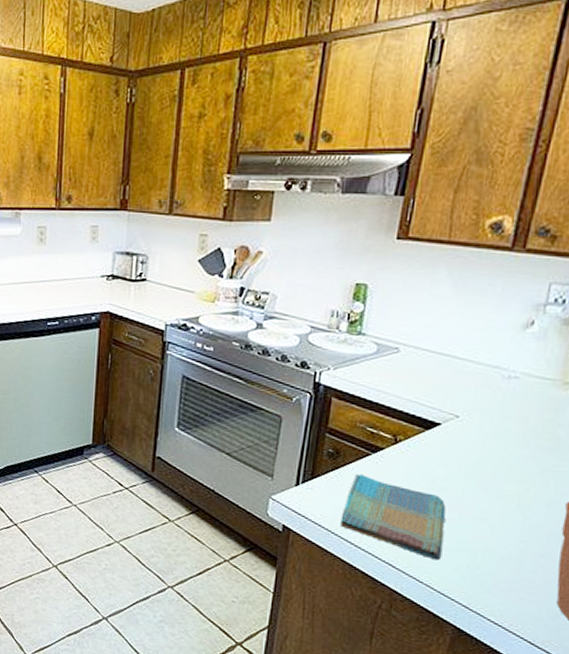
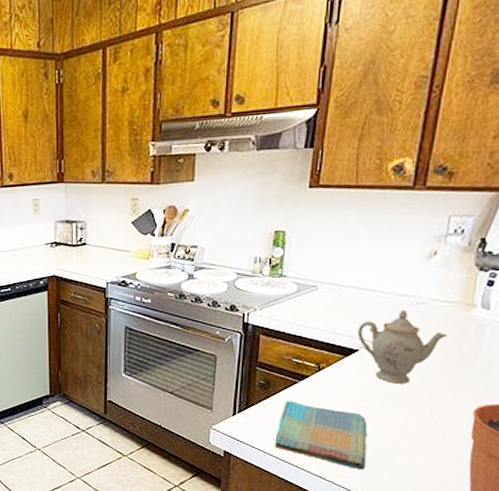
teapot: none [440,382,541,467] -> present [357,309,447,384]

